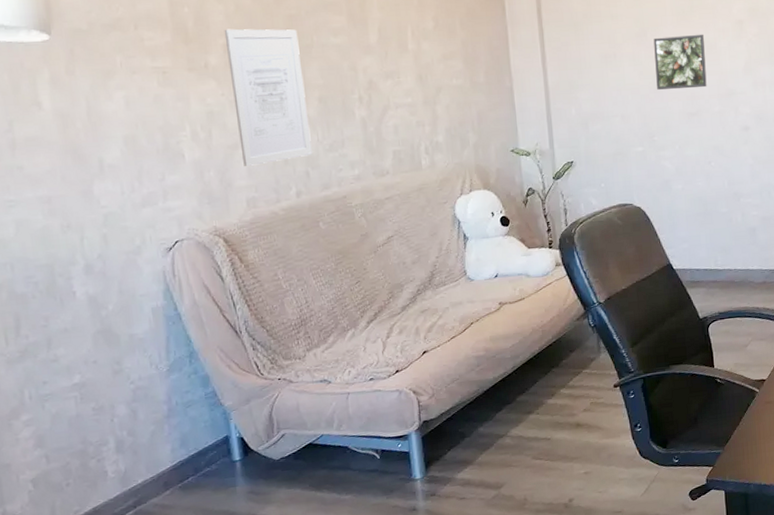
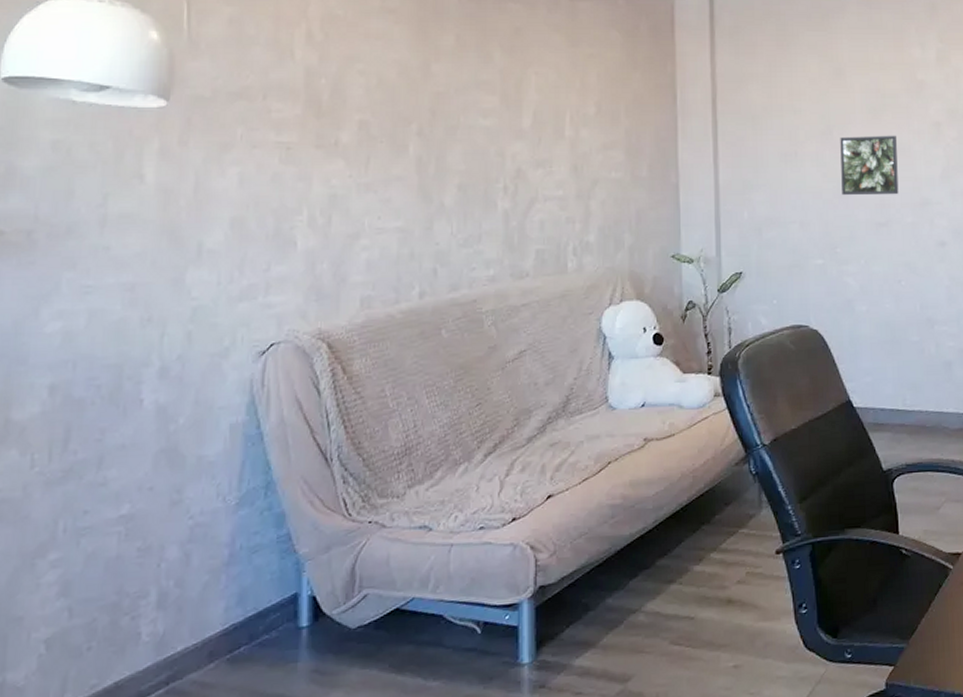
wall art: present [224,29,312,166] -> none [361,104,444,259]

